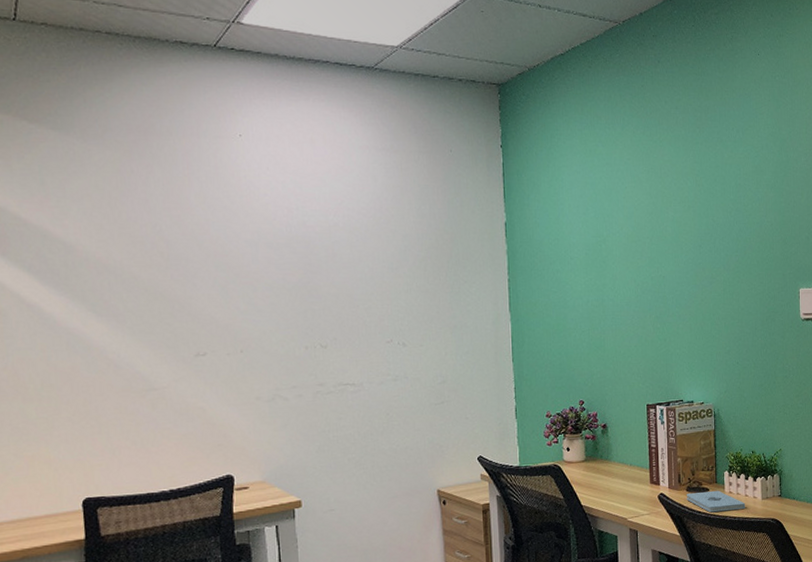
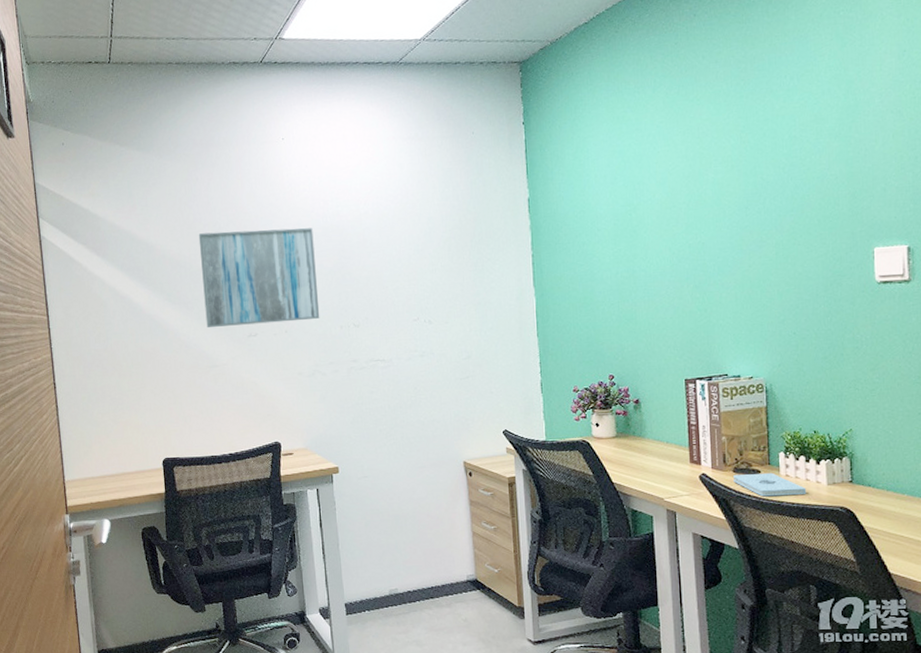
wall art: none [133,234,282,344] -> present [198,228,320,327]

